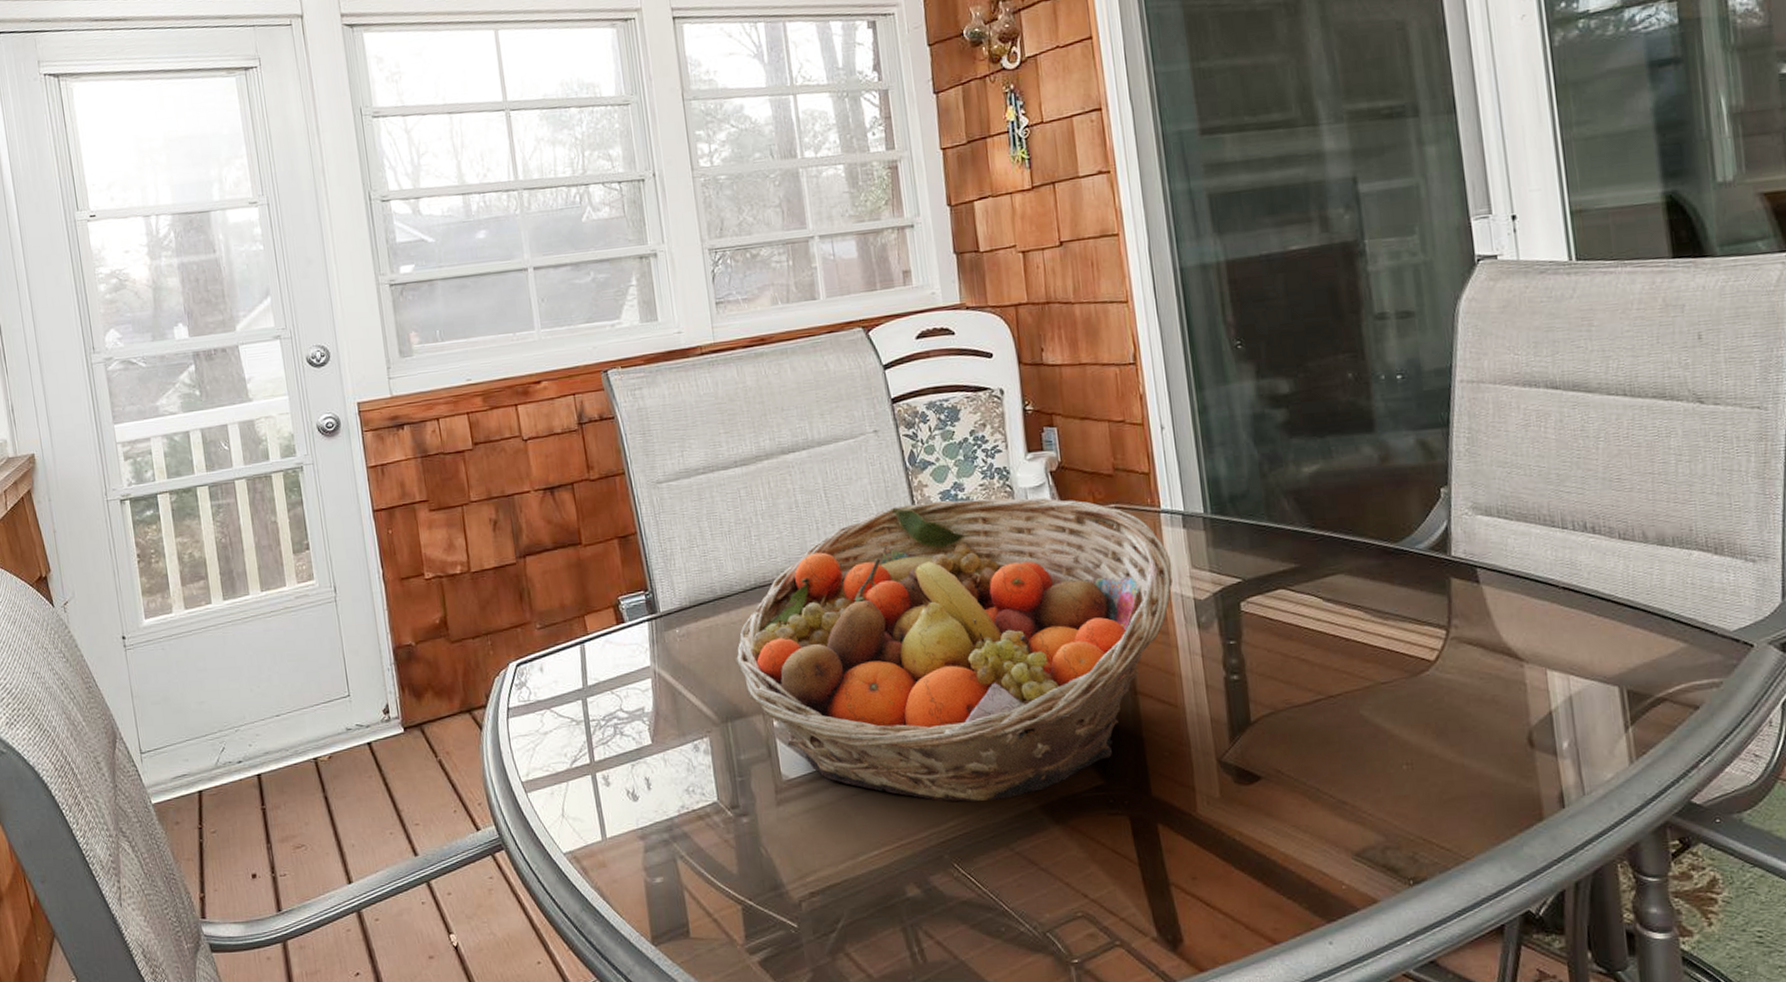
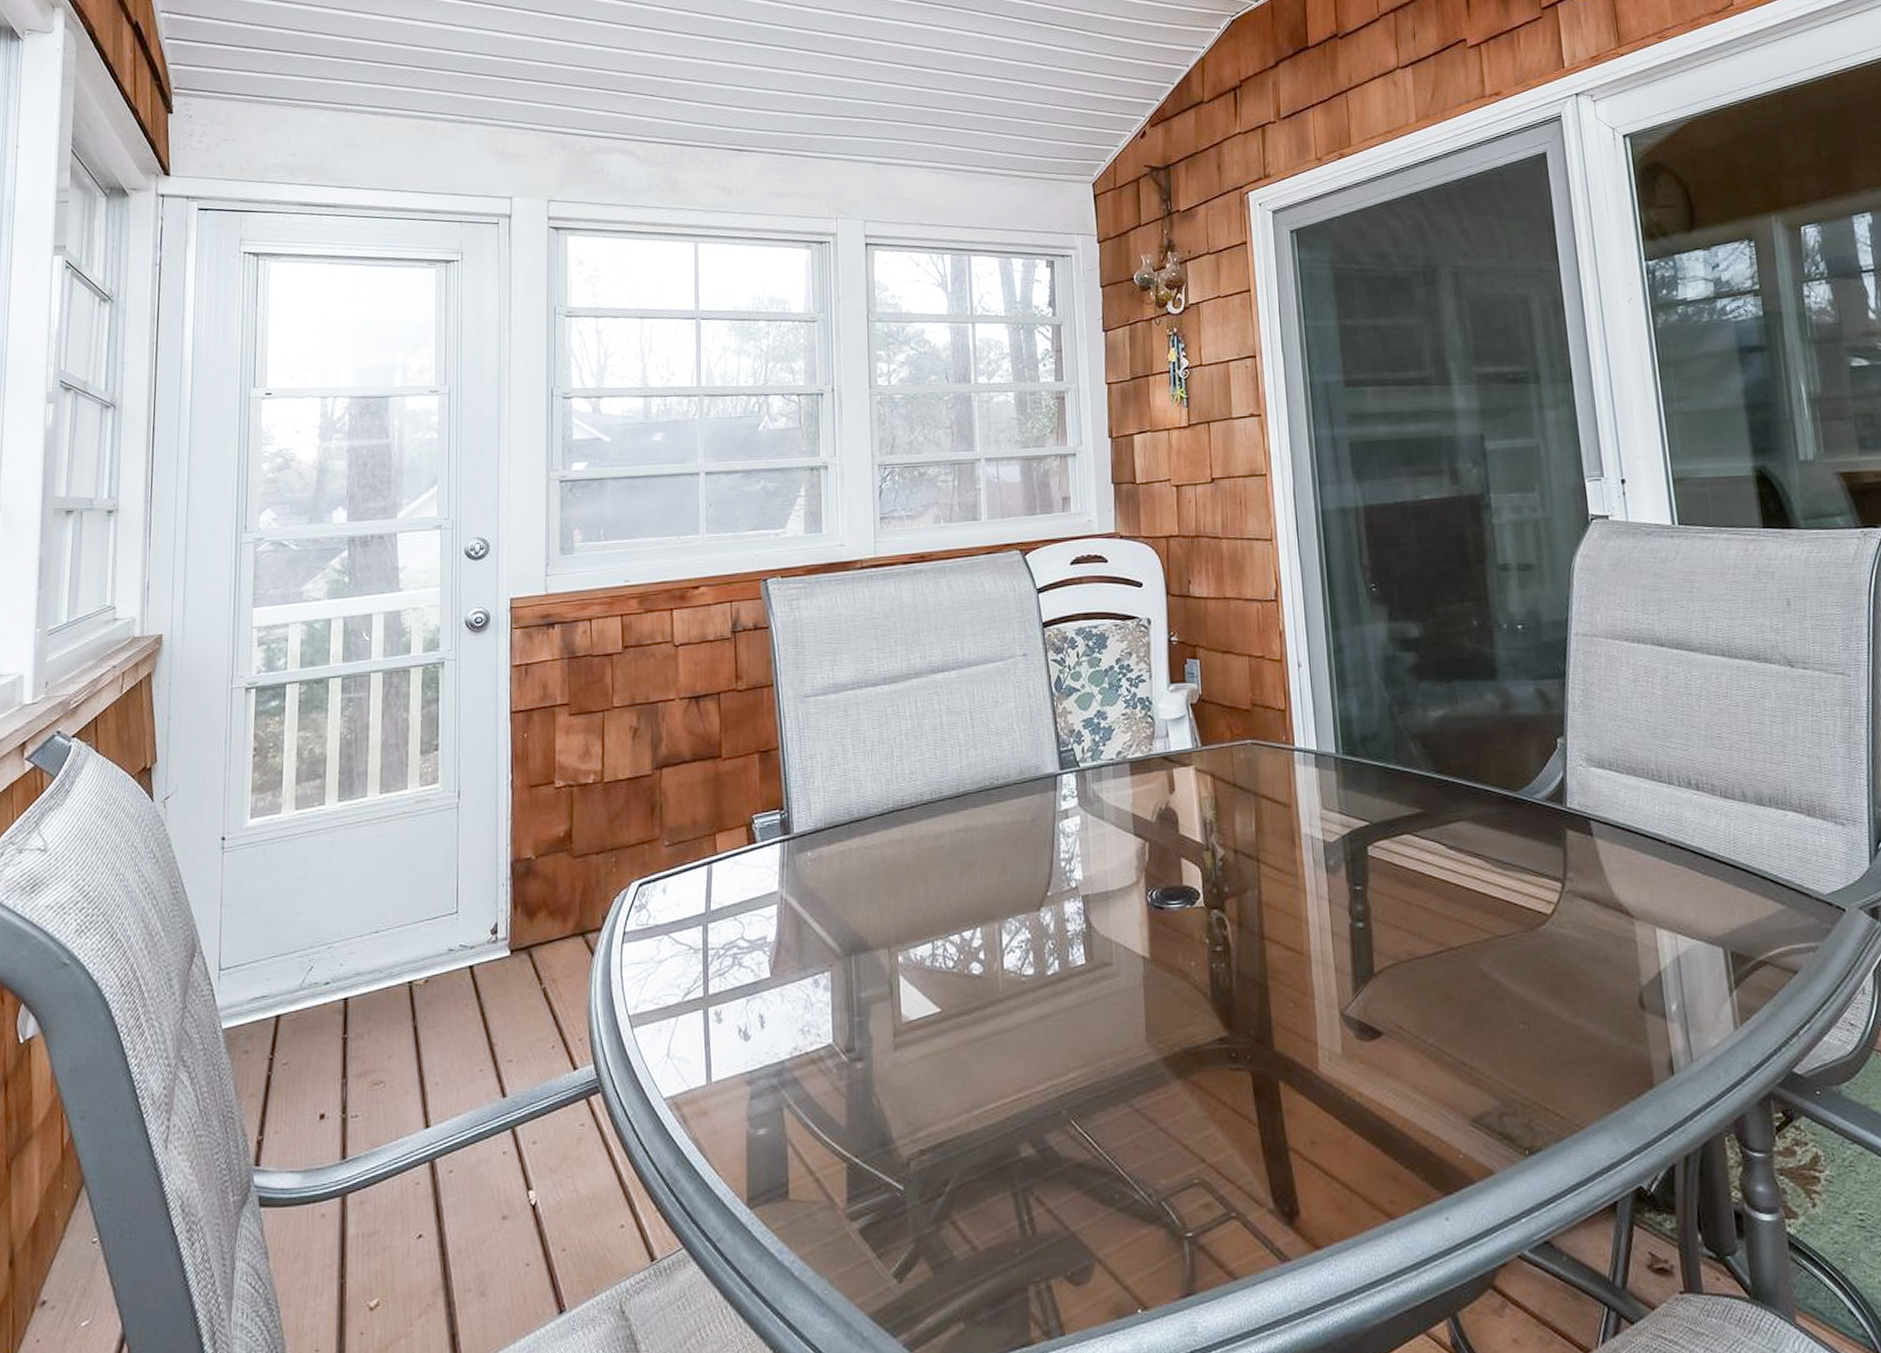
fruit basket: present [735,497,1173,802] -> none [865,728,1304,1051]

